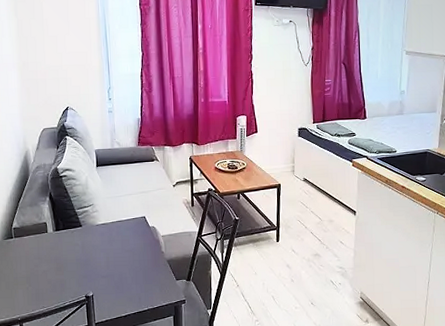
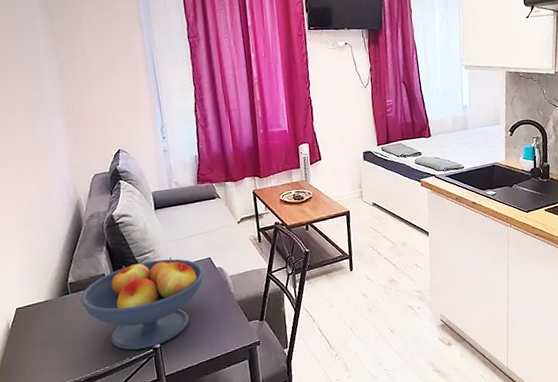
fruit bowl: none [22,213,139,296] -> present [80,257,205,350]

